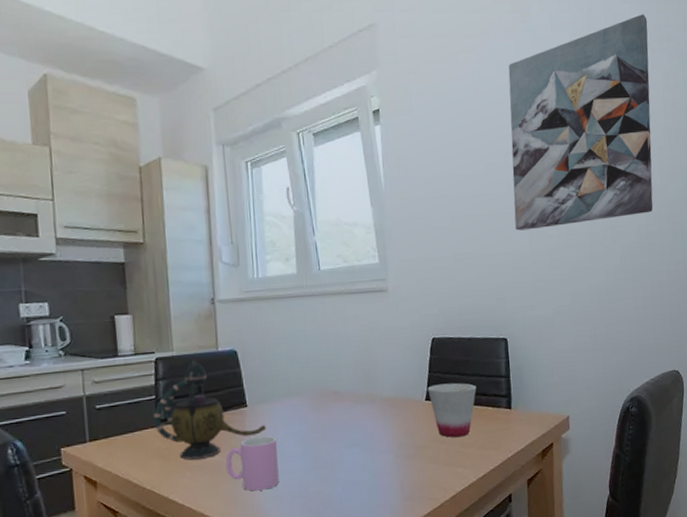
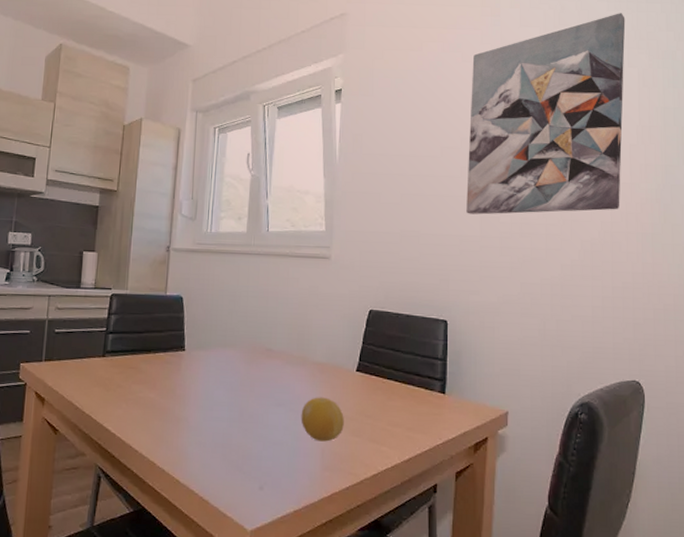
teapot: present [153,359,267,460] -> none [101,300,200,394]
cup: present [225,435,280,491] -> none [158,380,208,434]
fruit: none [376,430,420,474] -> present [301,397,344,442]
cup: present [427,382,477,438] -> none [359,357,410,415]

